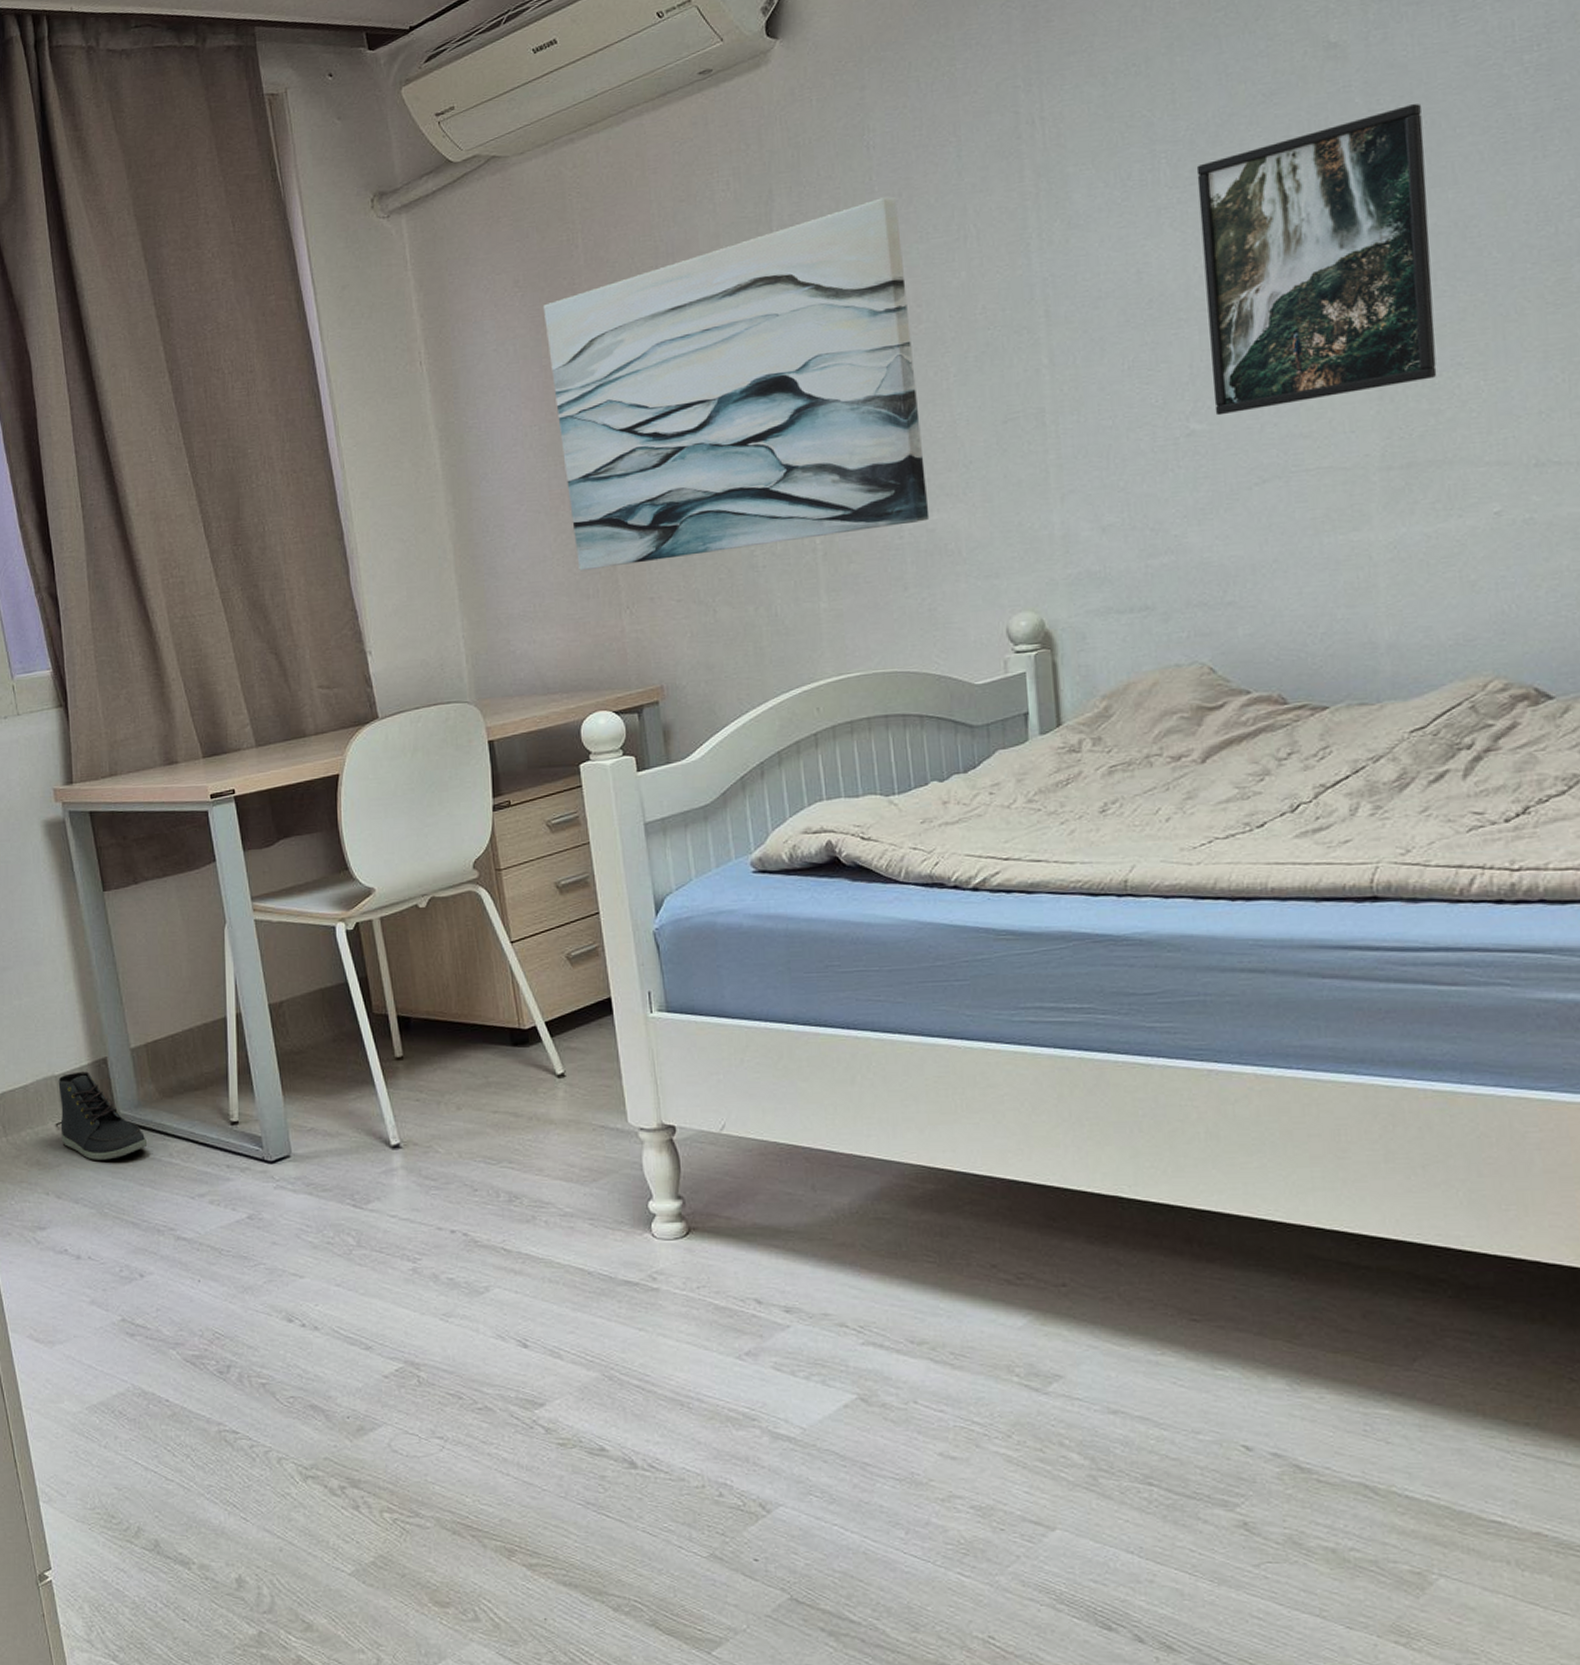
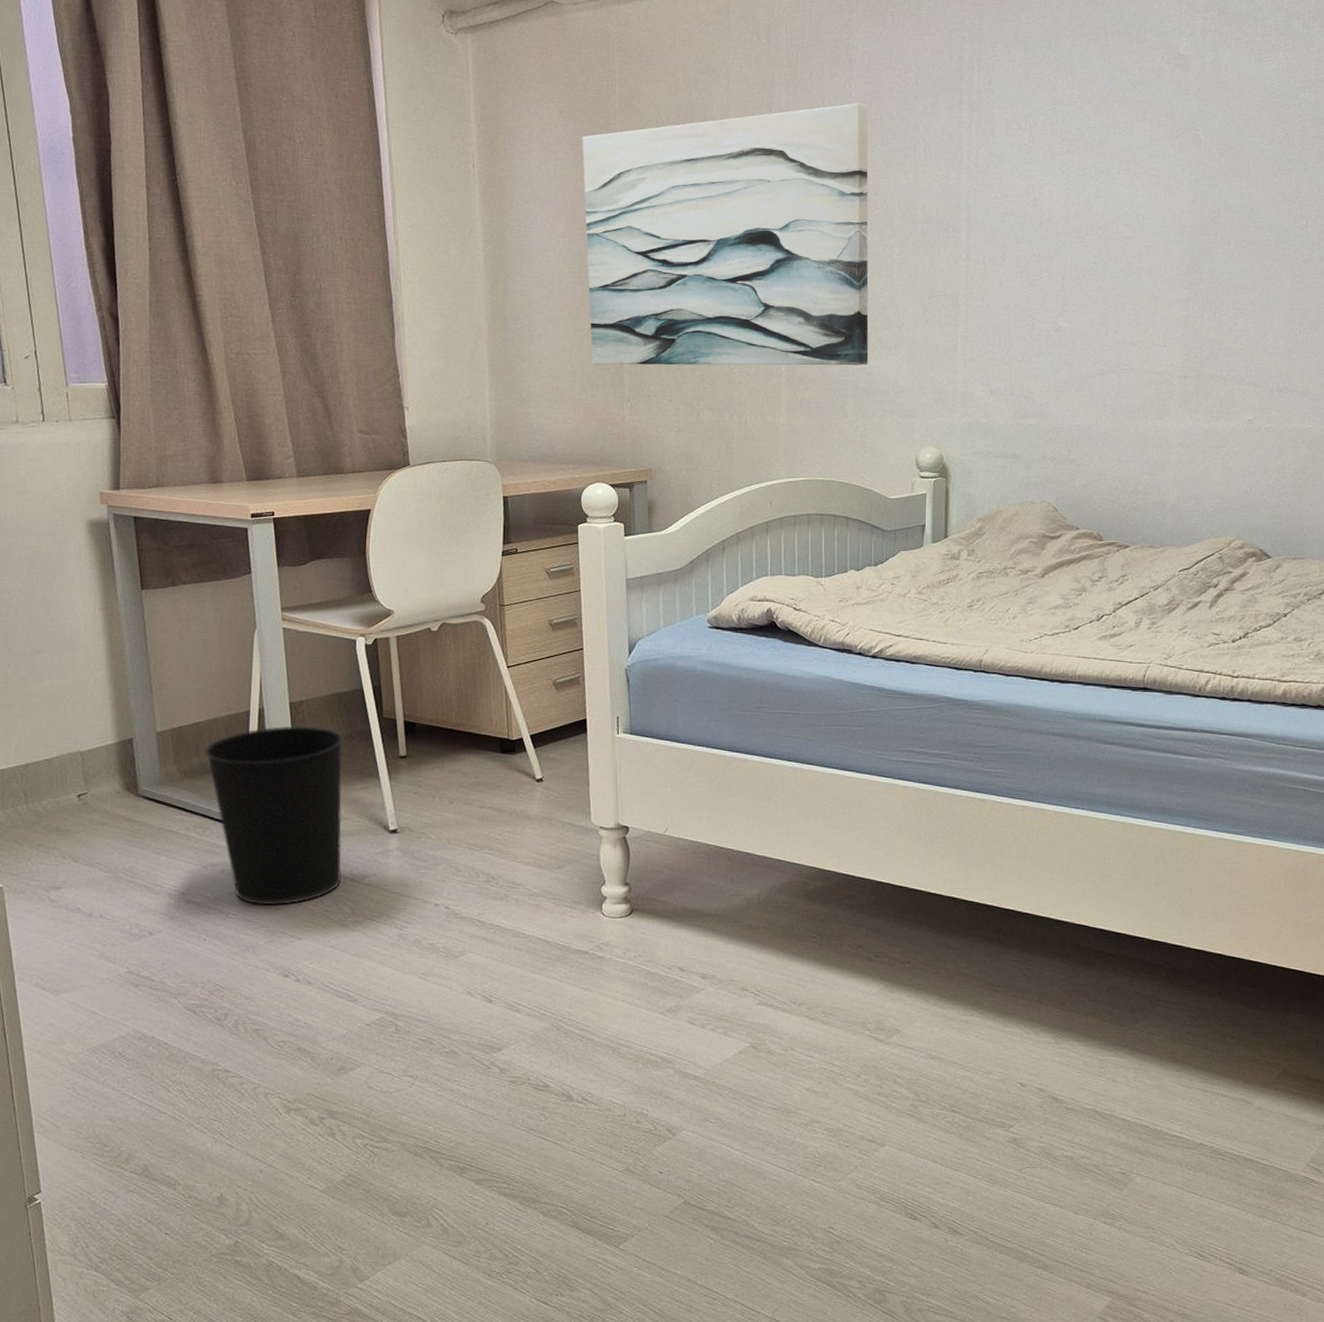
sneaker: present [58,1071,148,1160] -> none [82,749,166,830]
wastebasket: none [181,1029,341,1238] -> present [204,726,345,905]
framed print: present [1196,103,1437,416] -> none [1076,112,1232,319]

